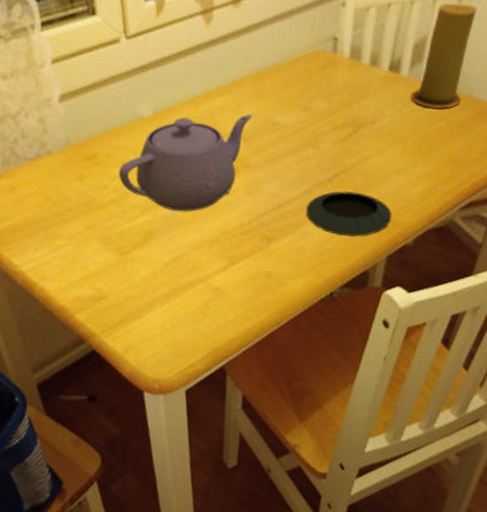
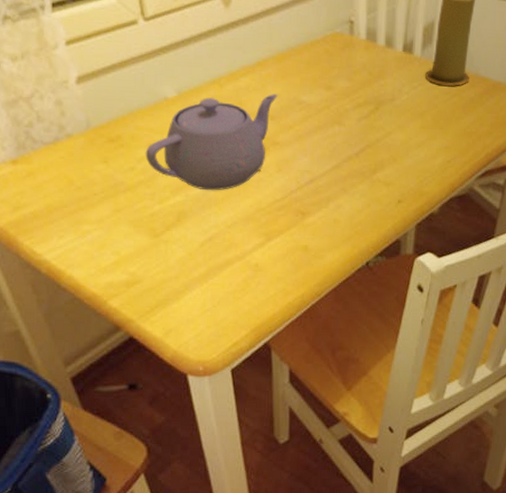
saucer: present [306,190,392,237] -> none [337,164,418,208]

